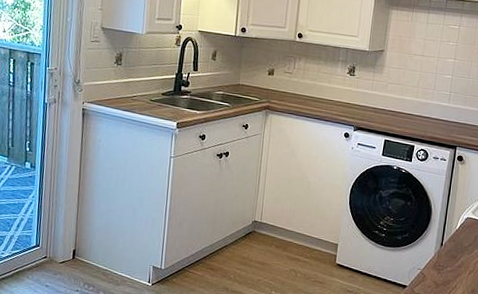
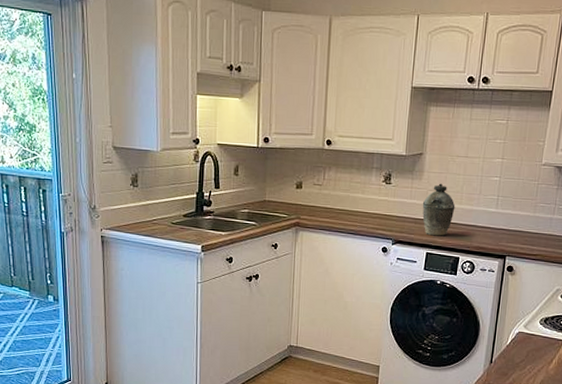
kettle: none [382,78,412,126] -> present [422,183,456,236]

